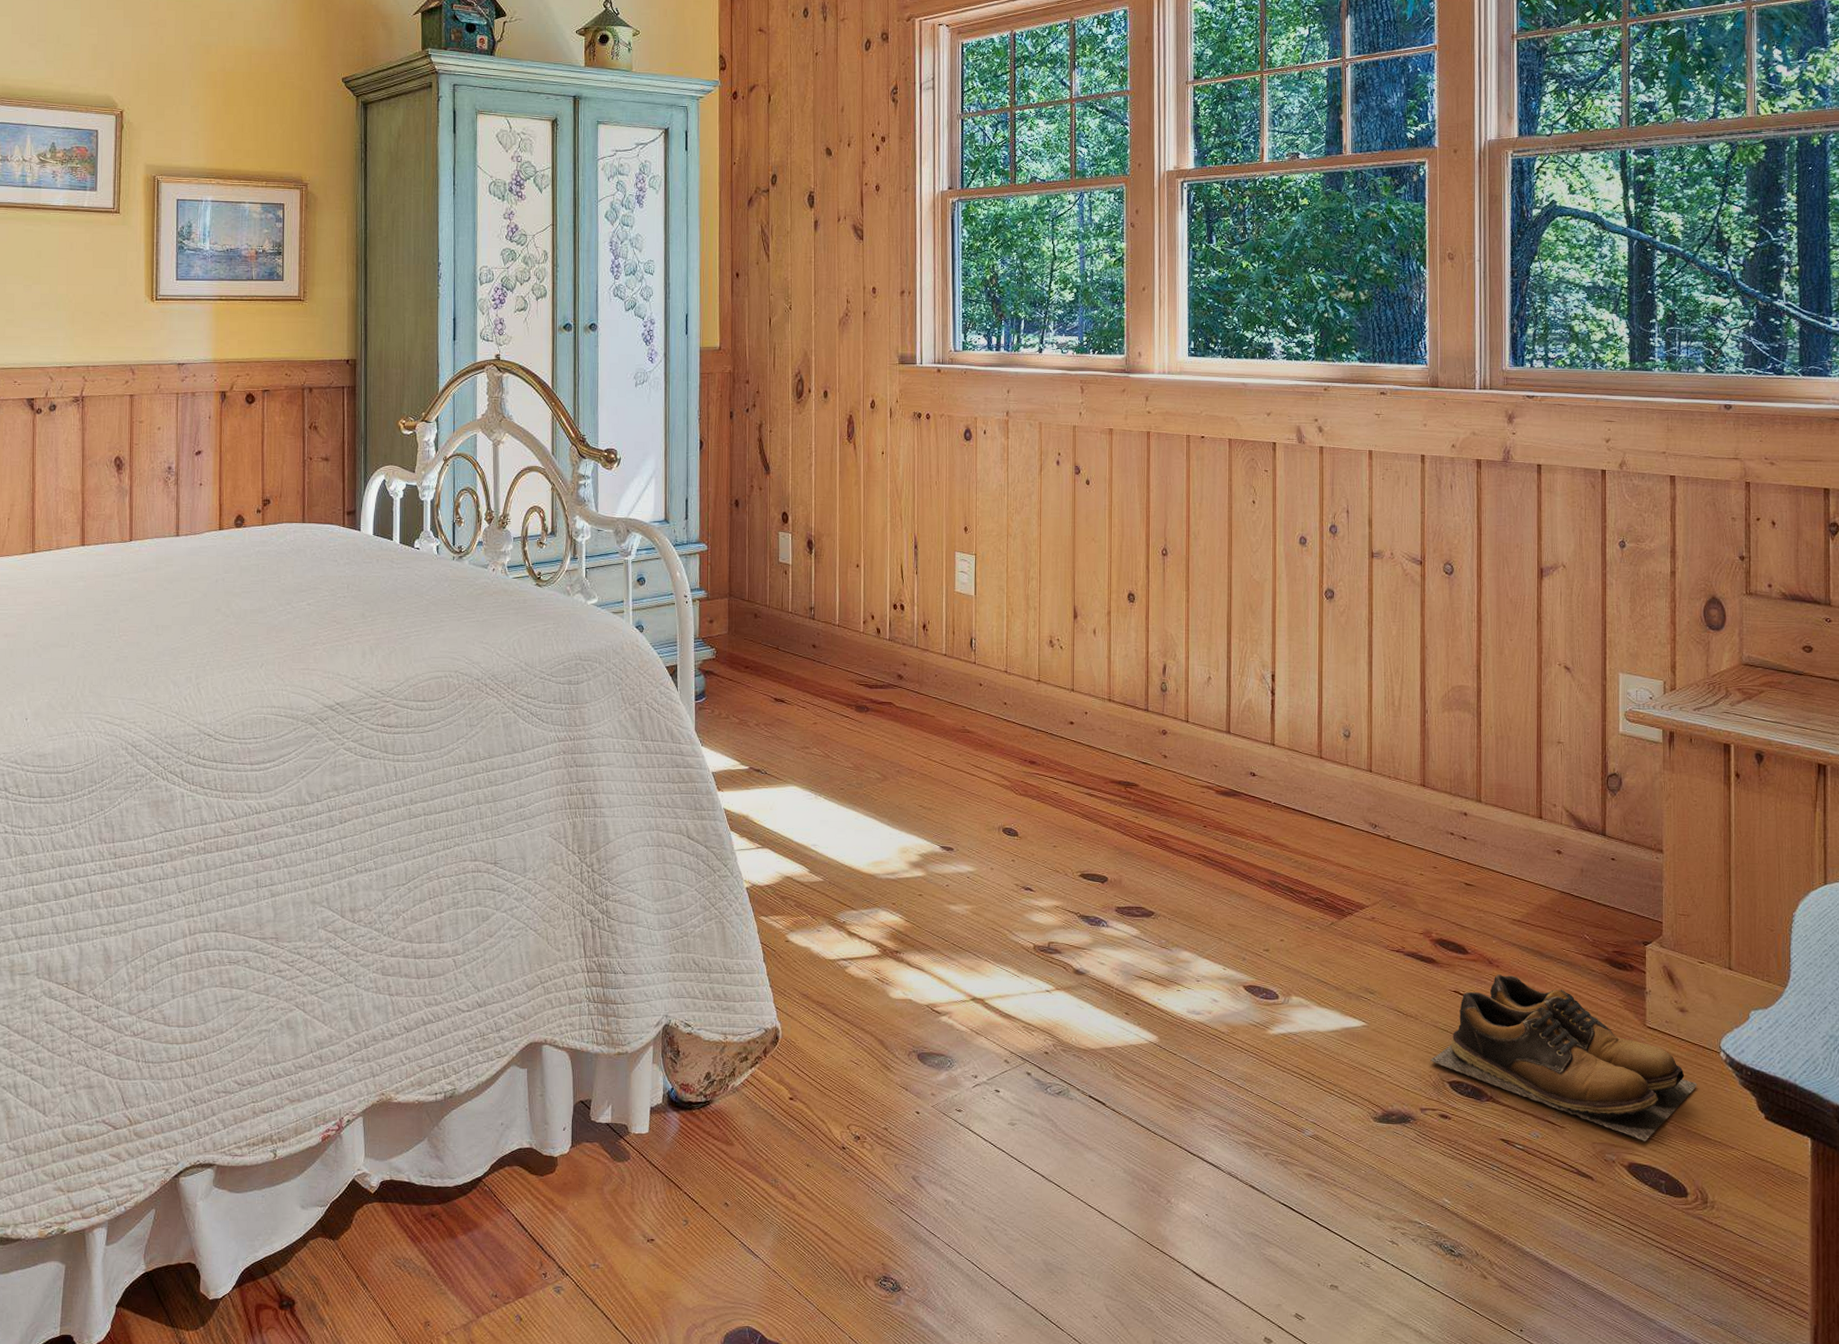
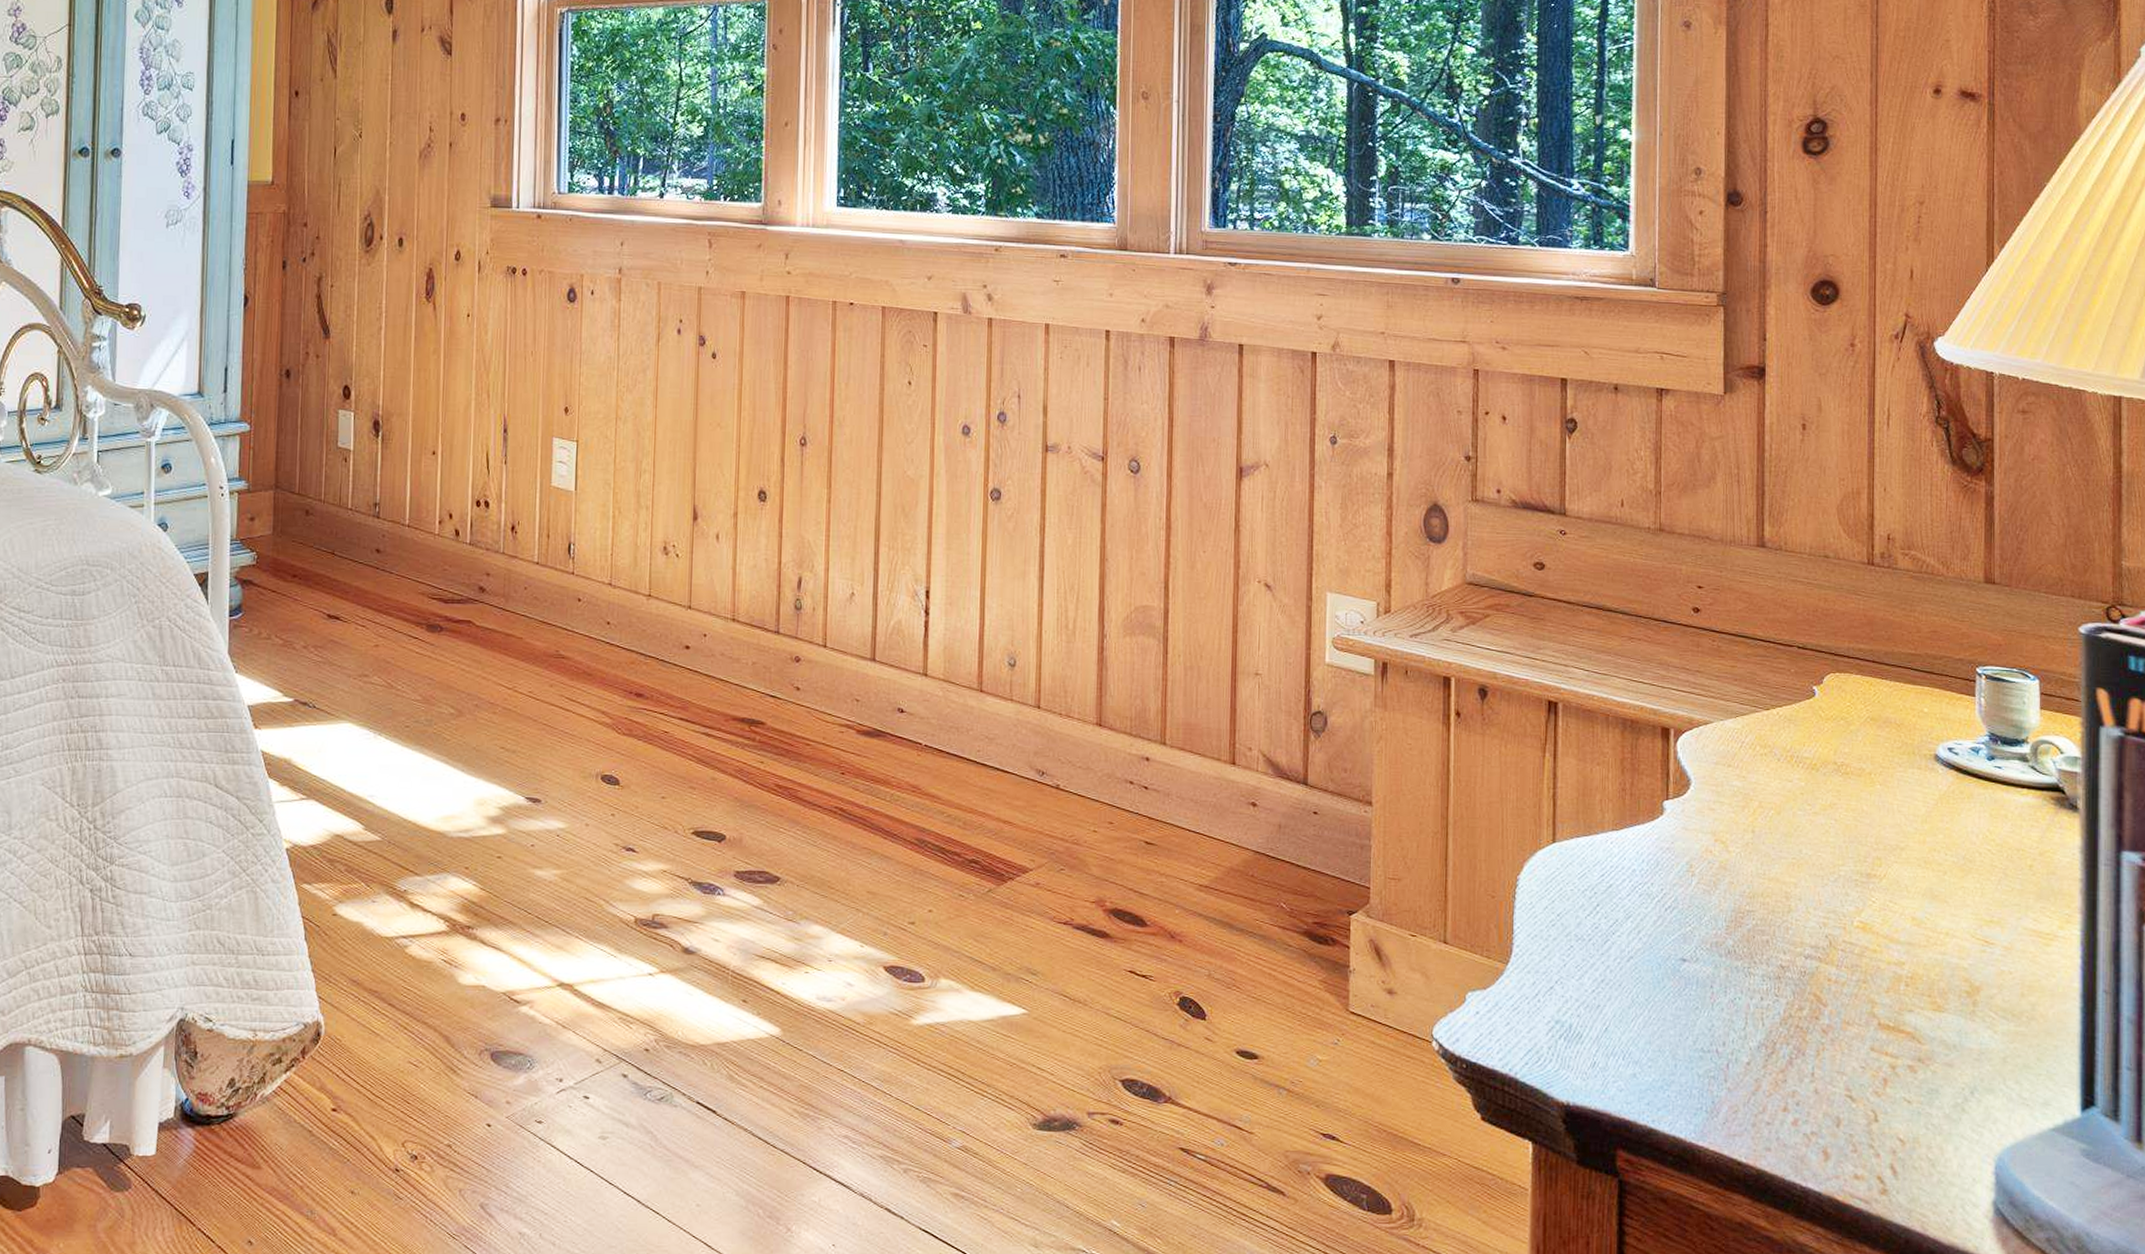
shoes: present [1430,974,1698,1141] -> none [1100,950,1406,1148]

